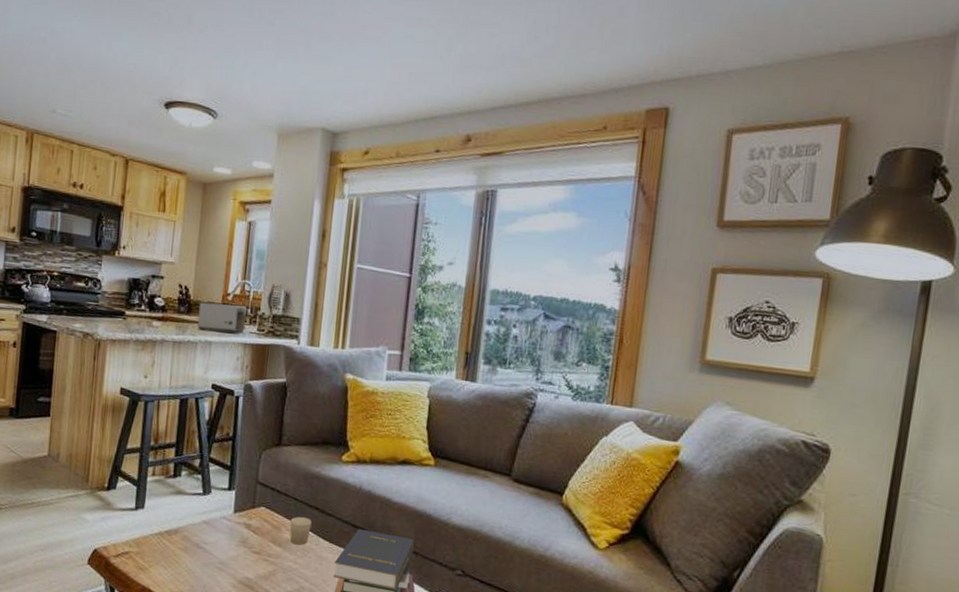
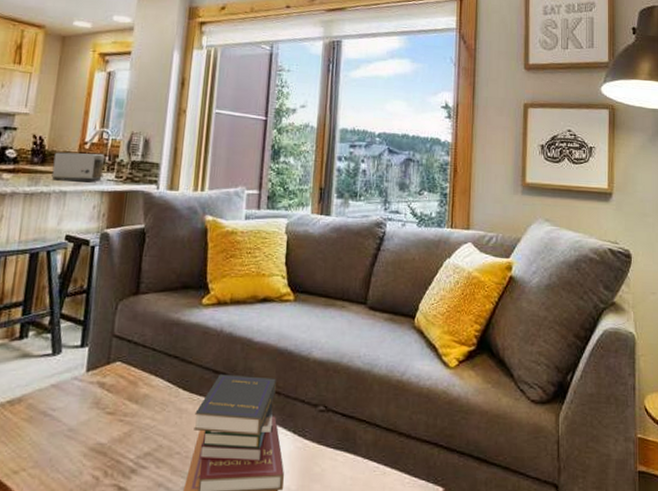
candle: present [289,517,312,546] -> none [147,368,171,400]

